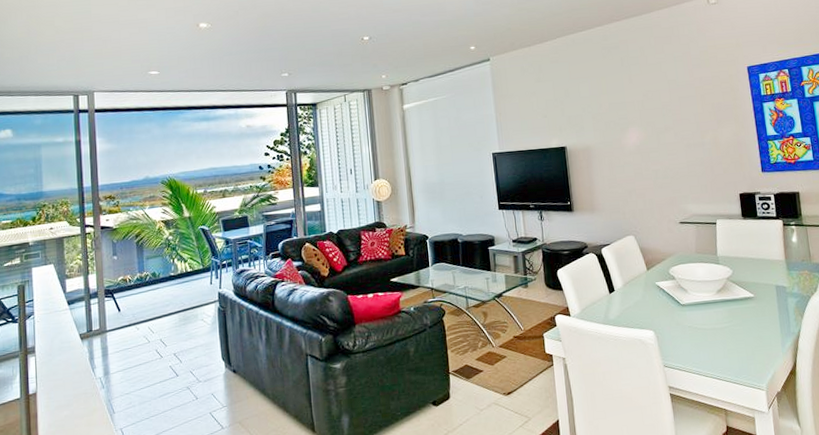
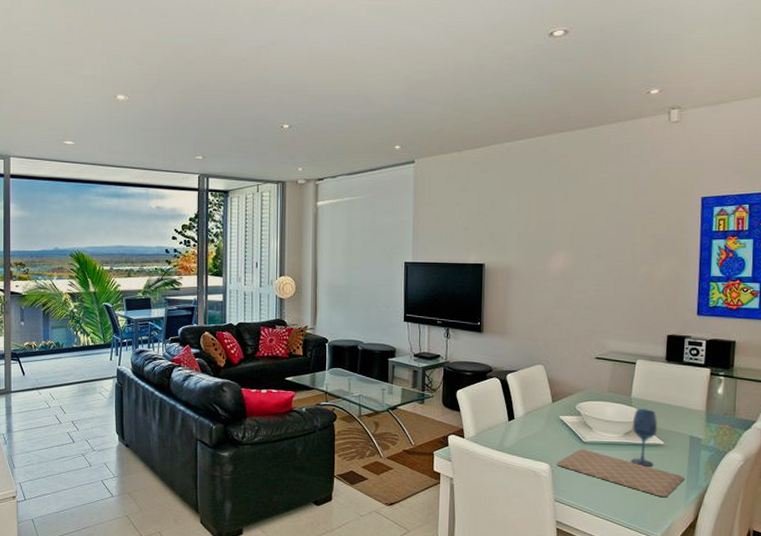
placemat: none [660,311,778,349] -> present [556,449,684,498]
wineglass: none [722,265,748,321] -> present [631,409,658,467]

